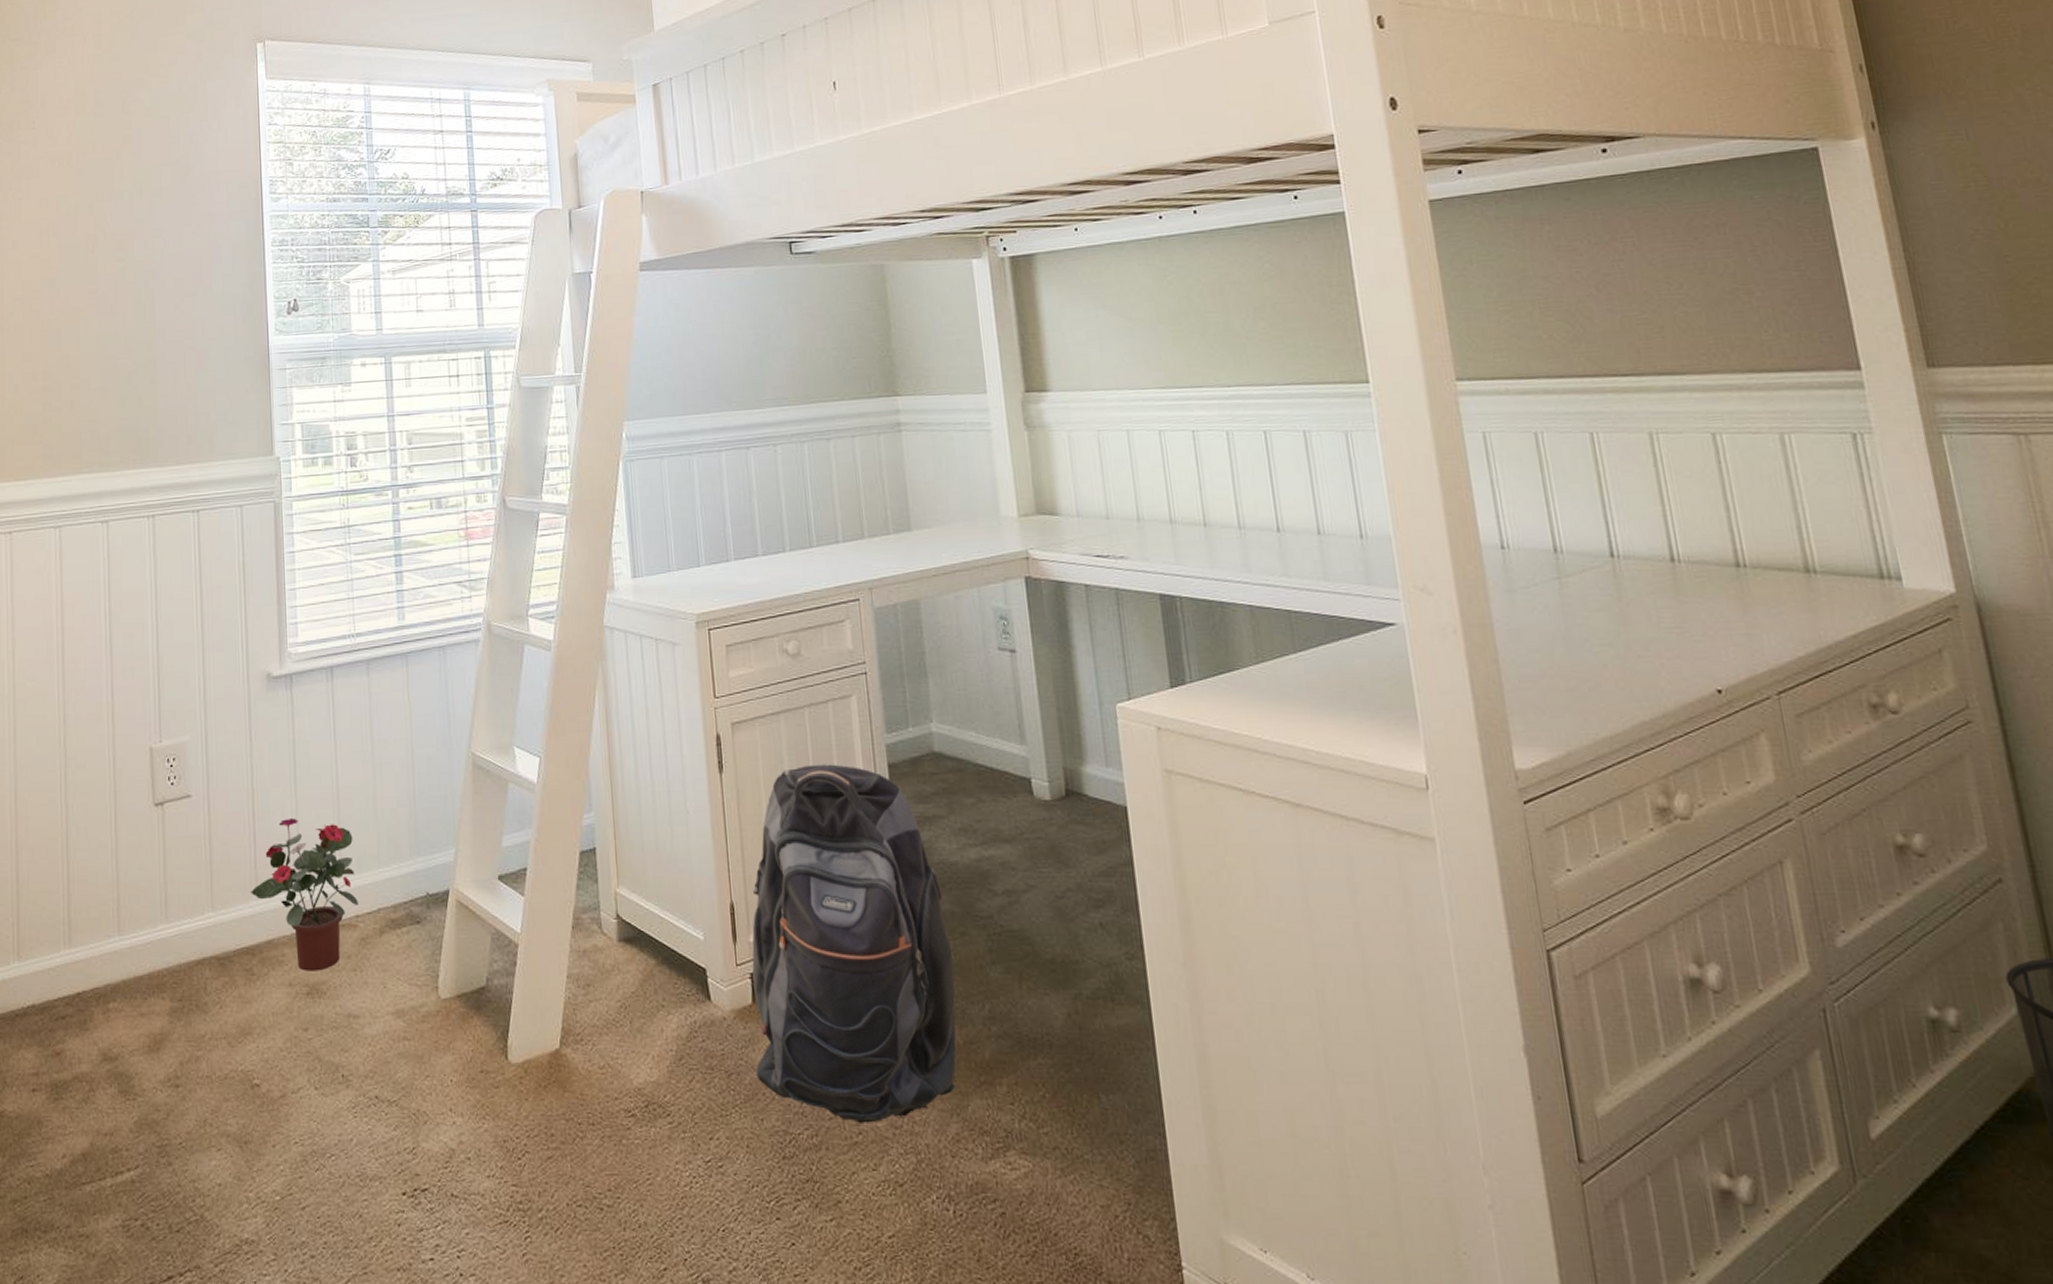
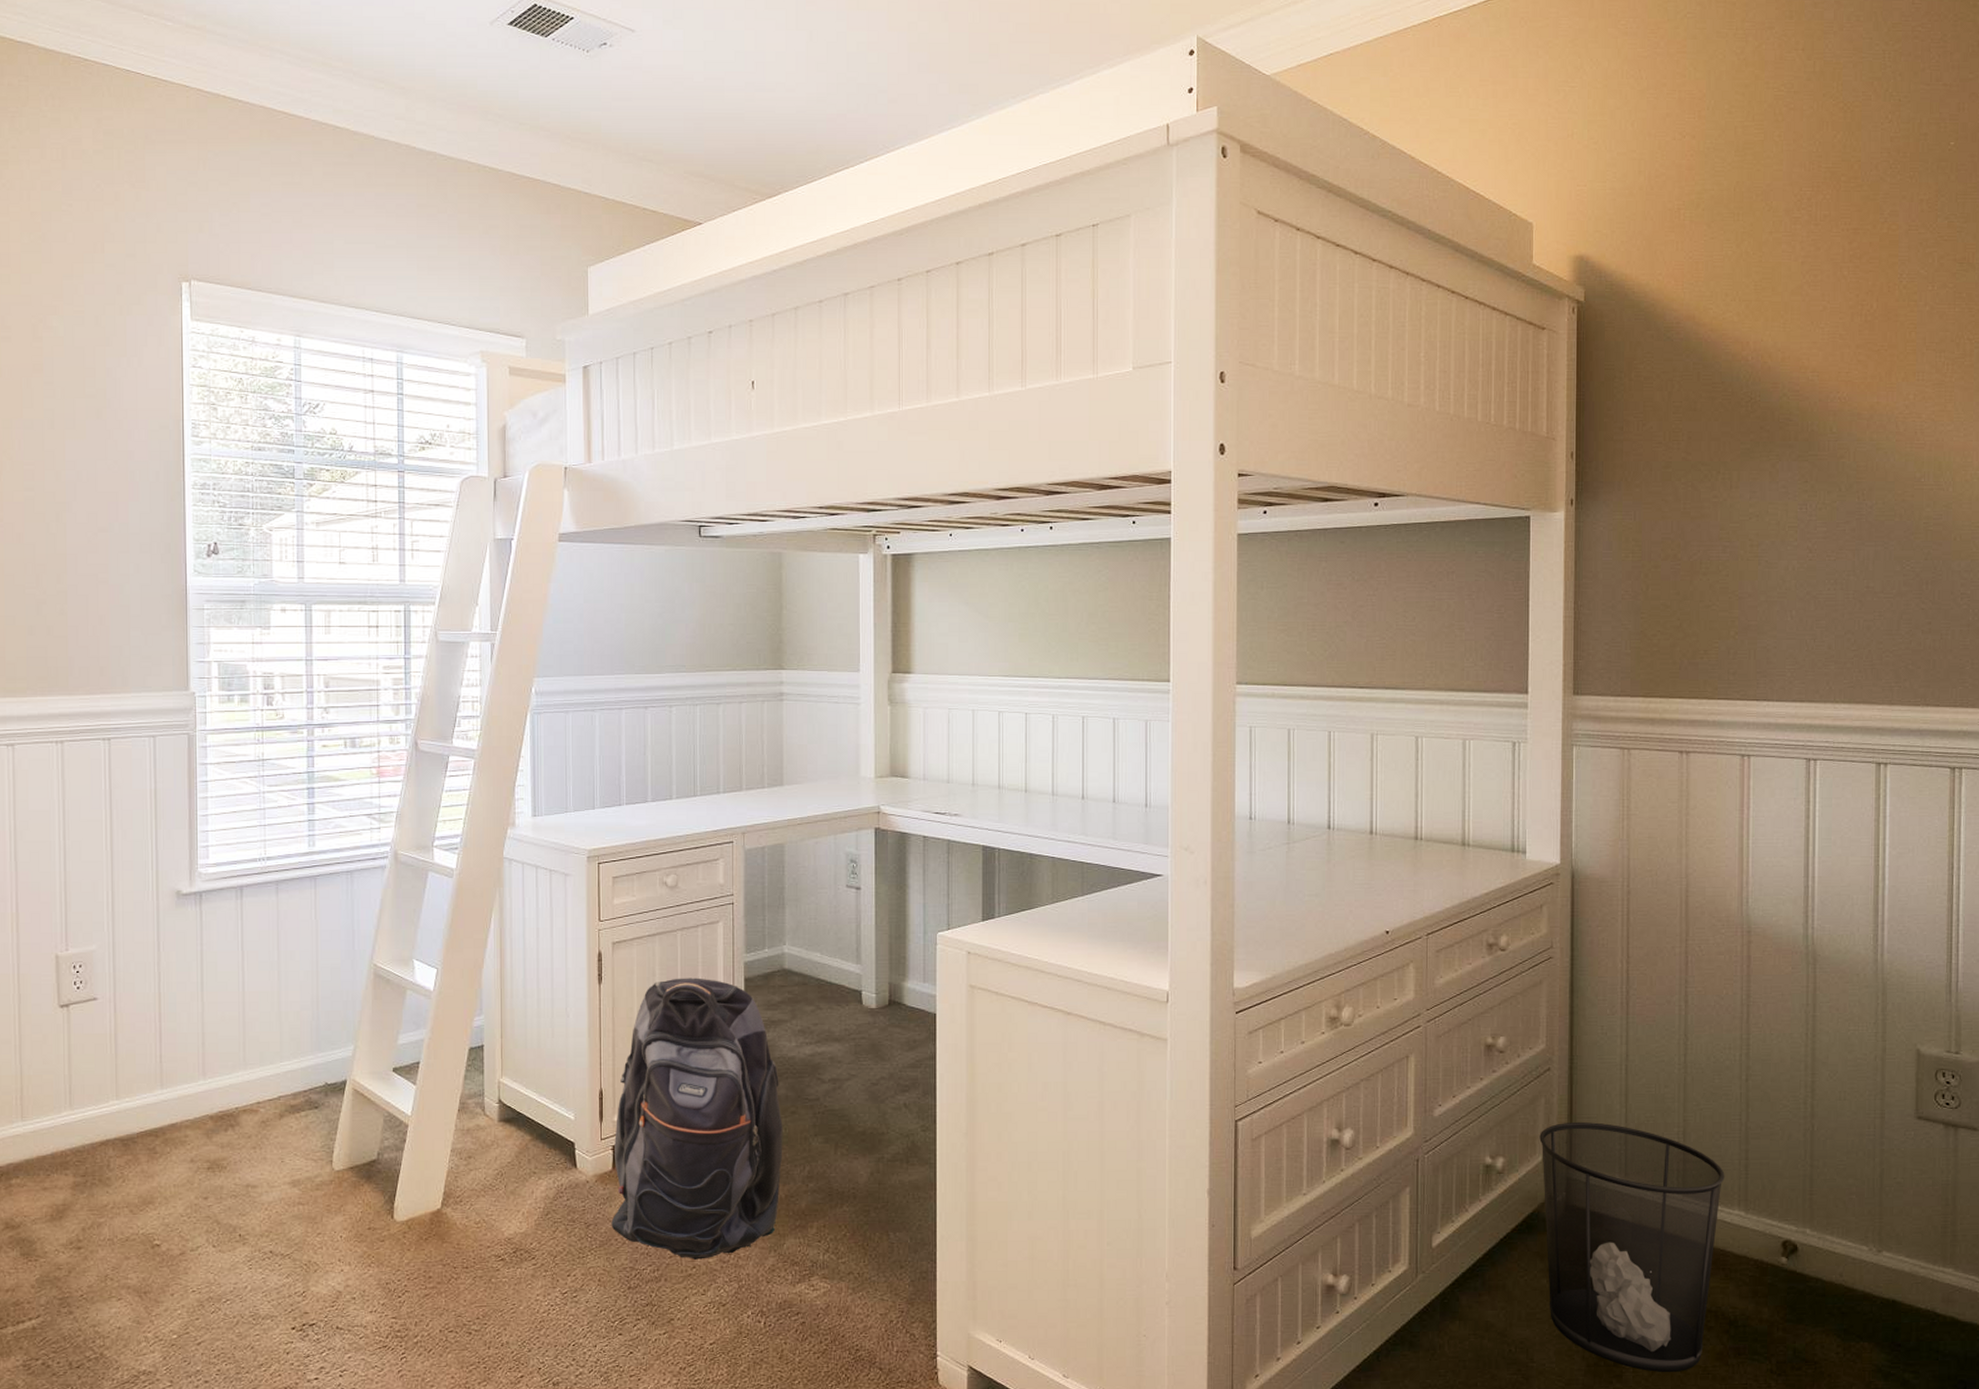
potted flower: present [250,817,360,971] -> none [154,1018,261,1150]

